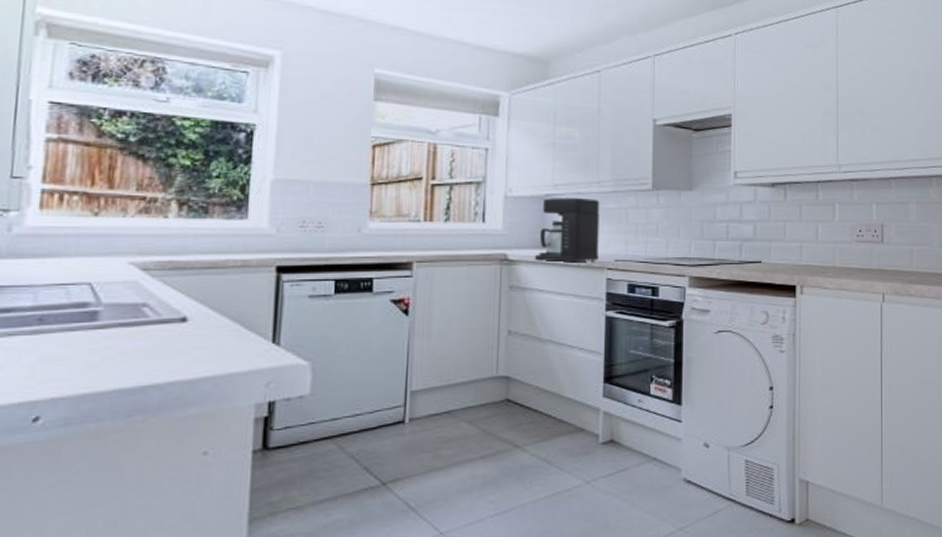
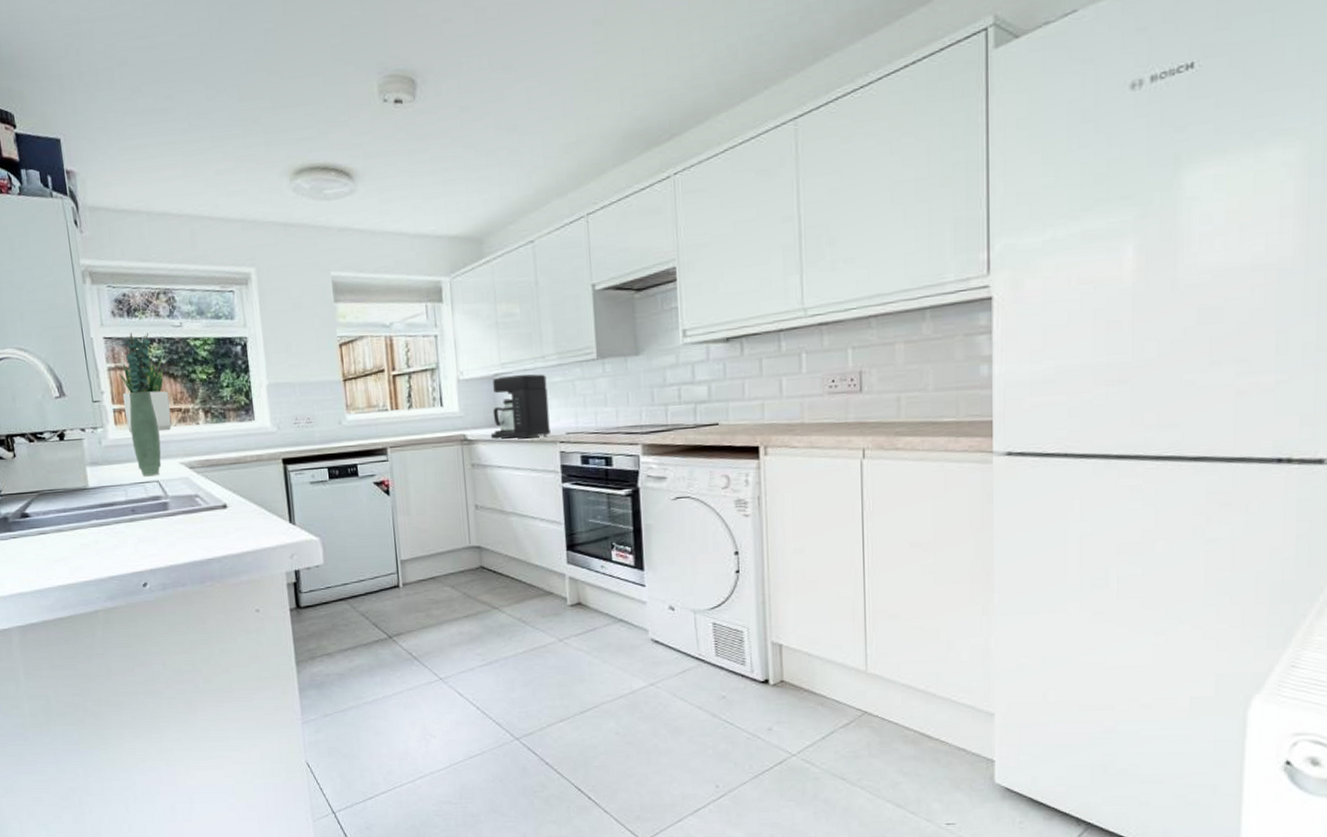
planter: none [58,127,134,222] -> present [118,353,171,434]
vase: none [61,100,119,275] -> present [124,332,162,476]

